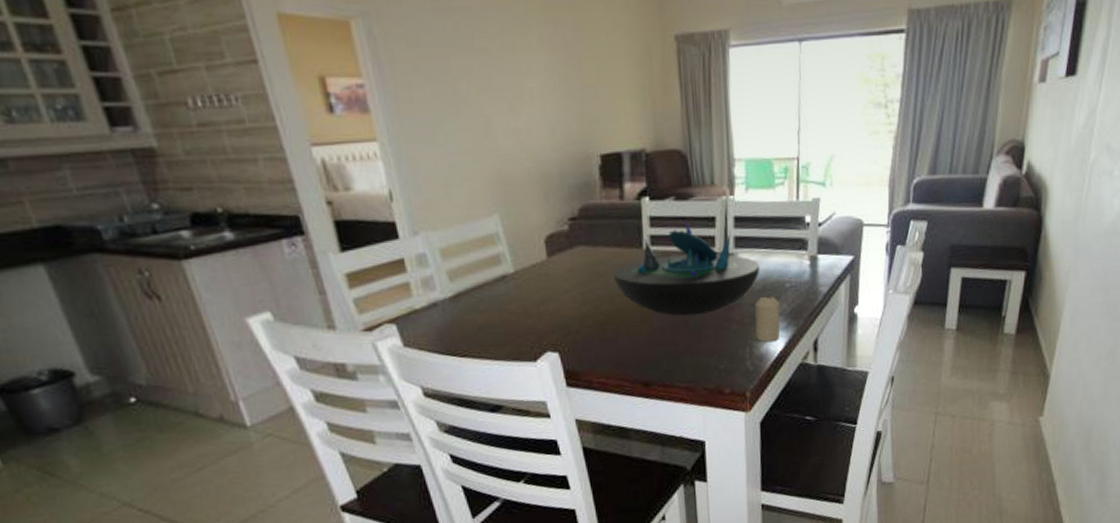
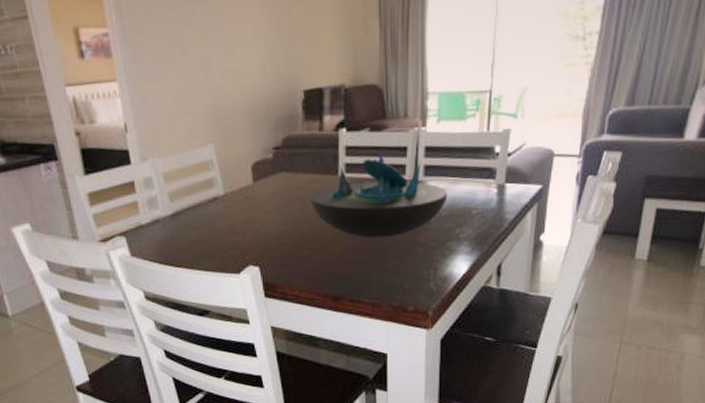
candle: present [755,297,780,342] -> none [440,222,465,264]

